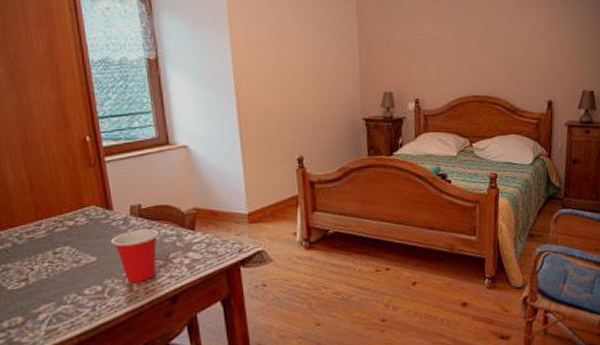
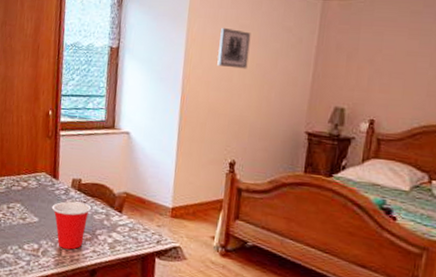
wall art: none [265,28,298,67] -> present [217,27,251,69]

